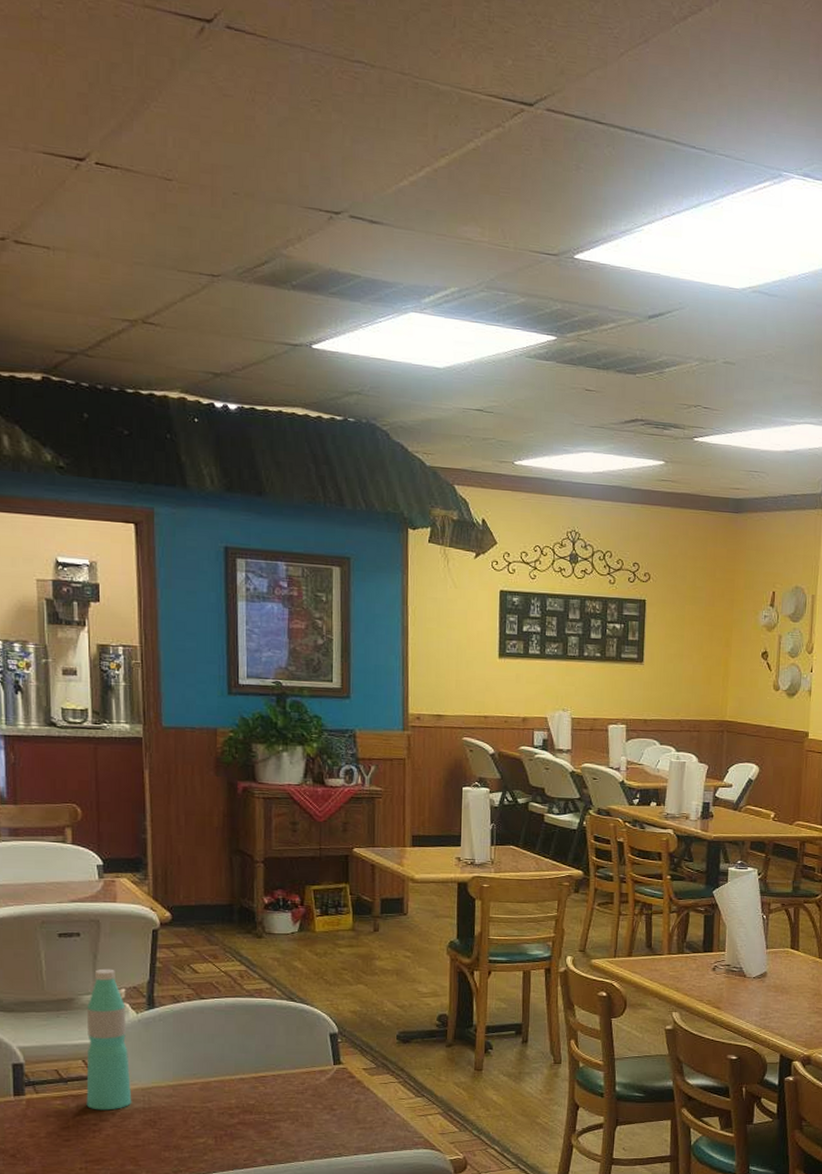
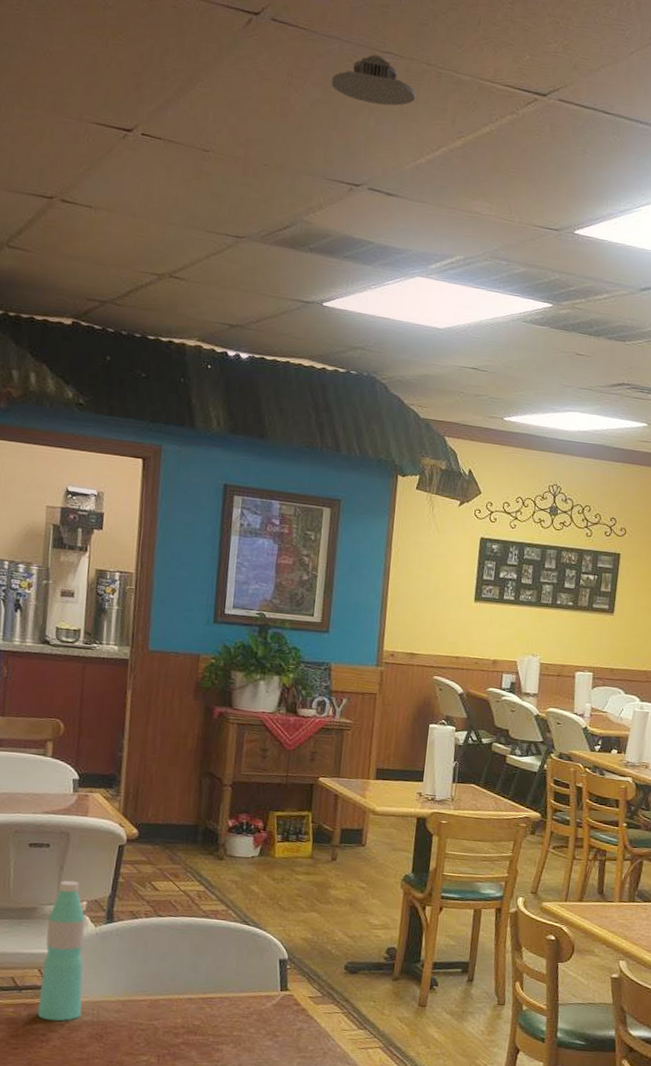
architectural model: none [298,64,392,122] -> present [331,54,416,106]

